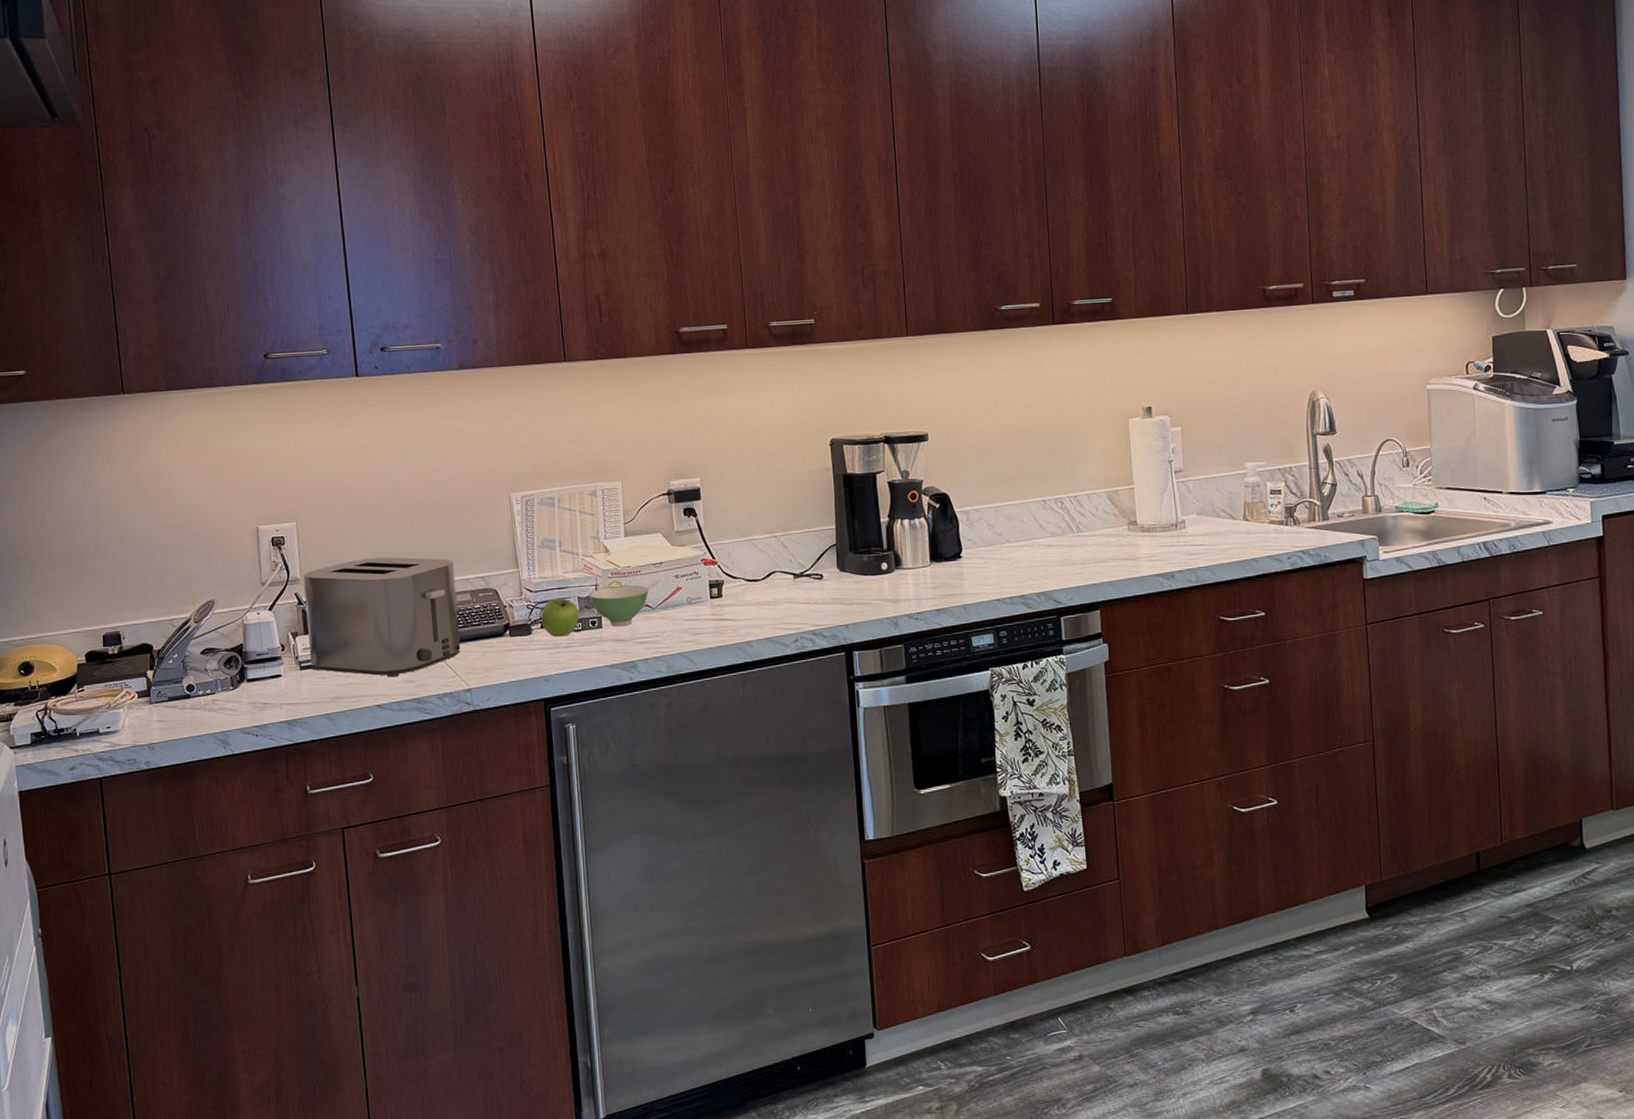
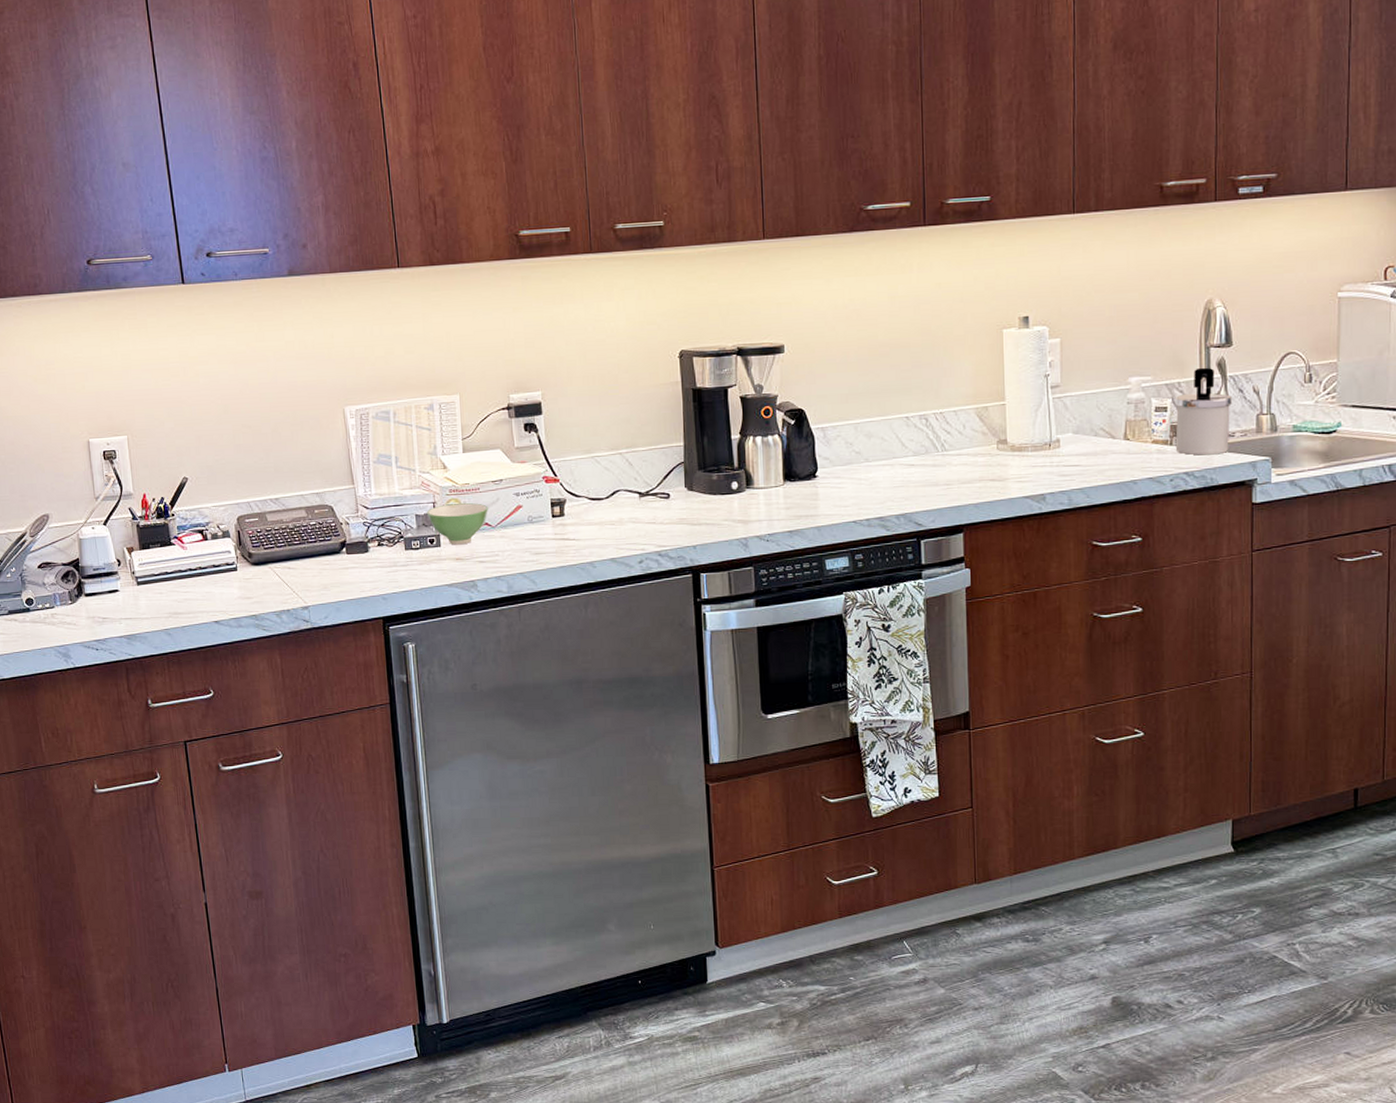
toaster: present [303,557,461,677] -> none [136,472,298,594]
fruit: present [541,598,580,637] -> none [378,515,418,555]
soap dispenser: none [1287,453,1340,535] -> present [1175,367,1232,455]

